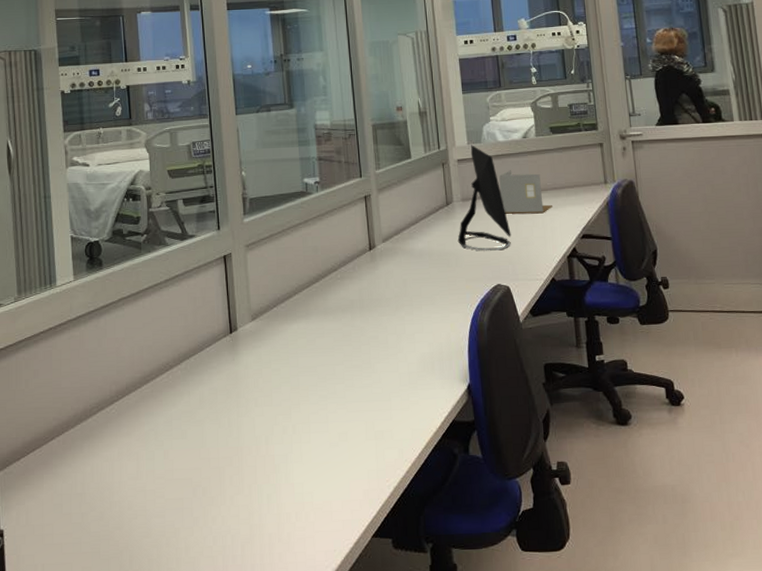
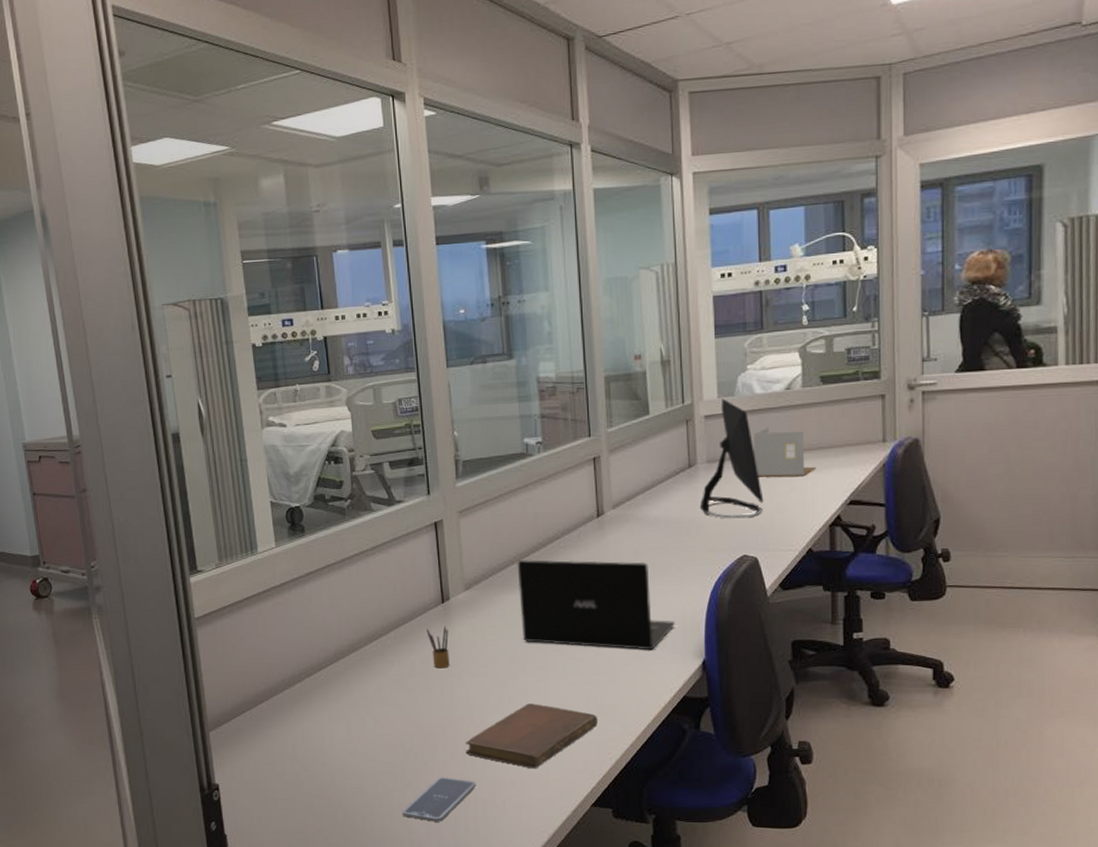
smartphone: none [189,511,262,562] -> present [402,776,476,822]
pencil box: none [215,356,237,399] -> present [426,626,450,669]
notebook: none [251,432,377,500] -> present [465,703,599,769]
laptop: none [299,290,442,376] -> present [517,559,675,650]

